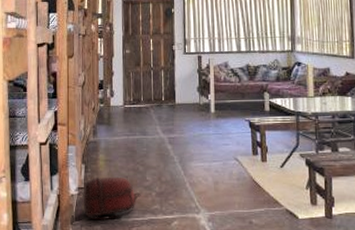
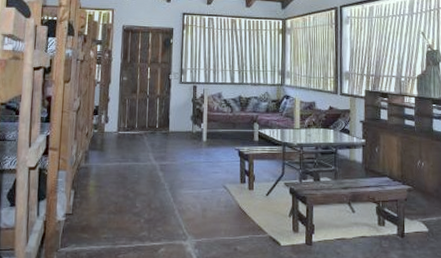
backpack: present [83,176,141,220] -> none [70,203,130,248]

